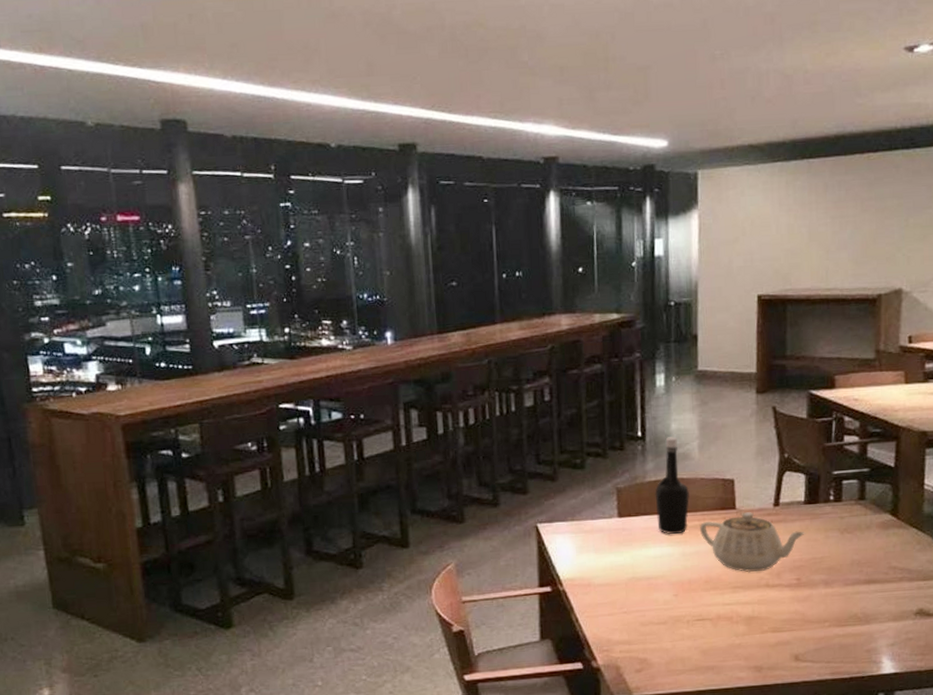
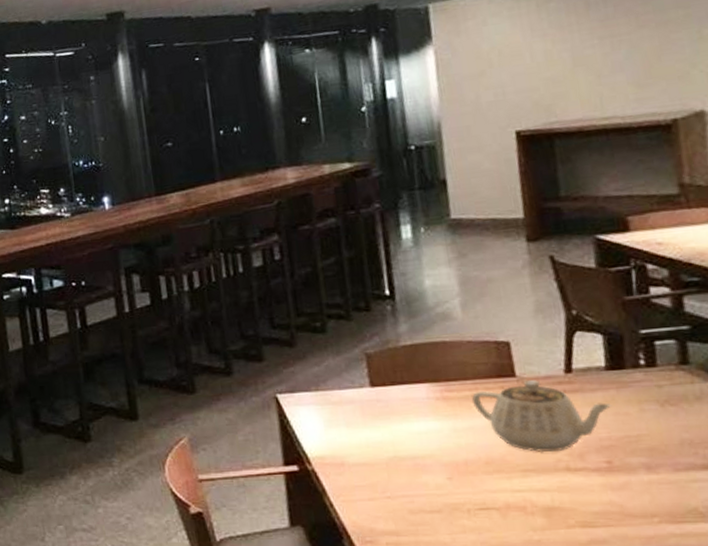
bottle: present [655,437,689,535] -> none [412,294,457,407]

